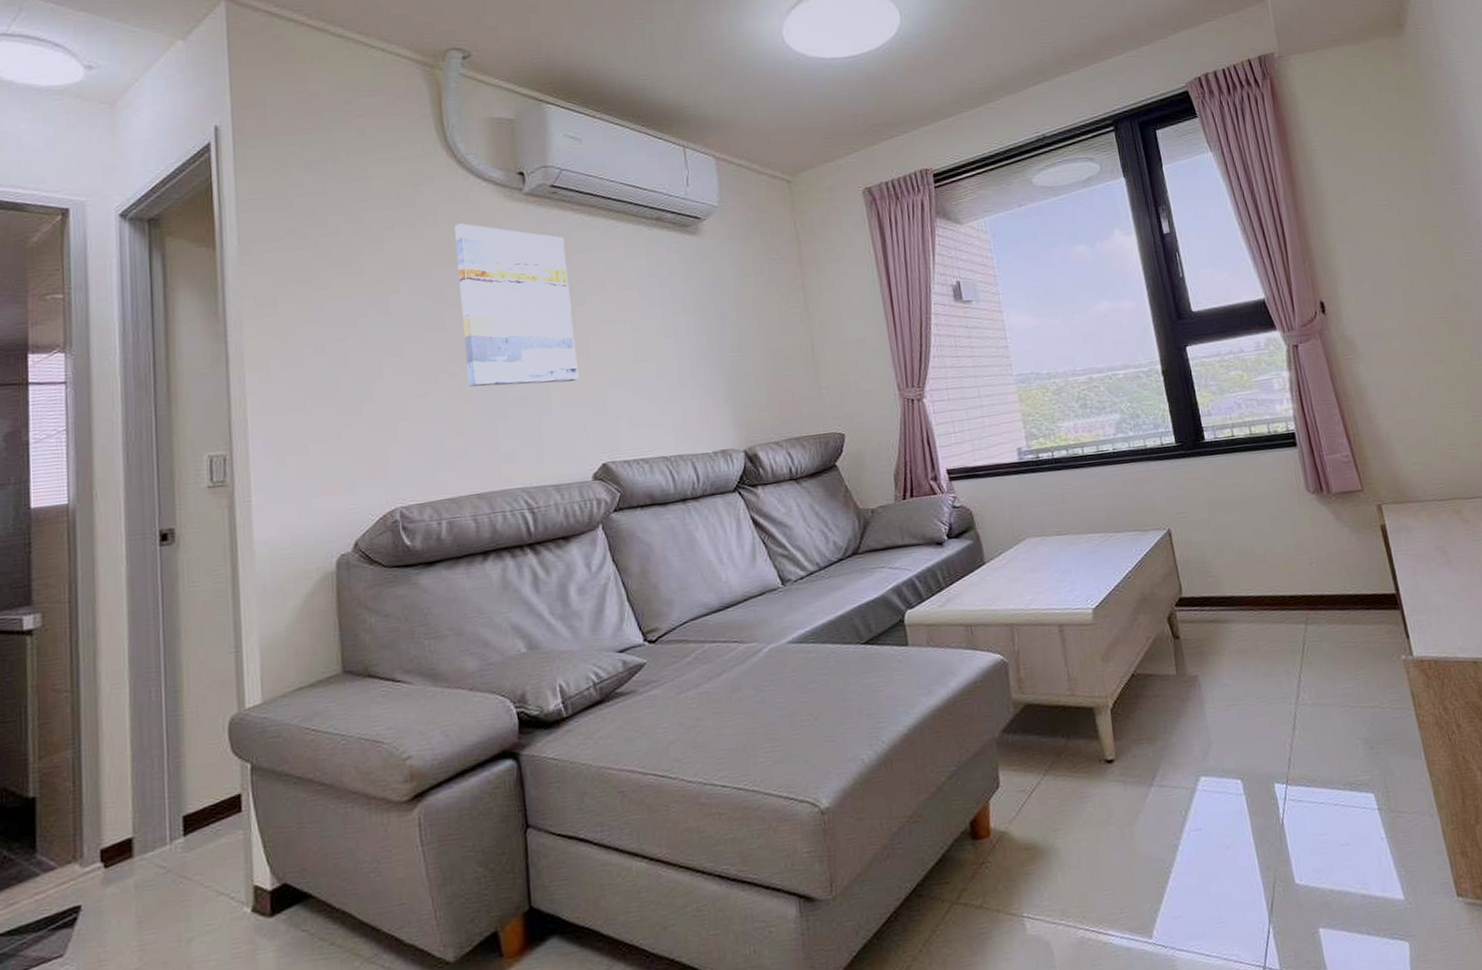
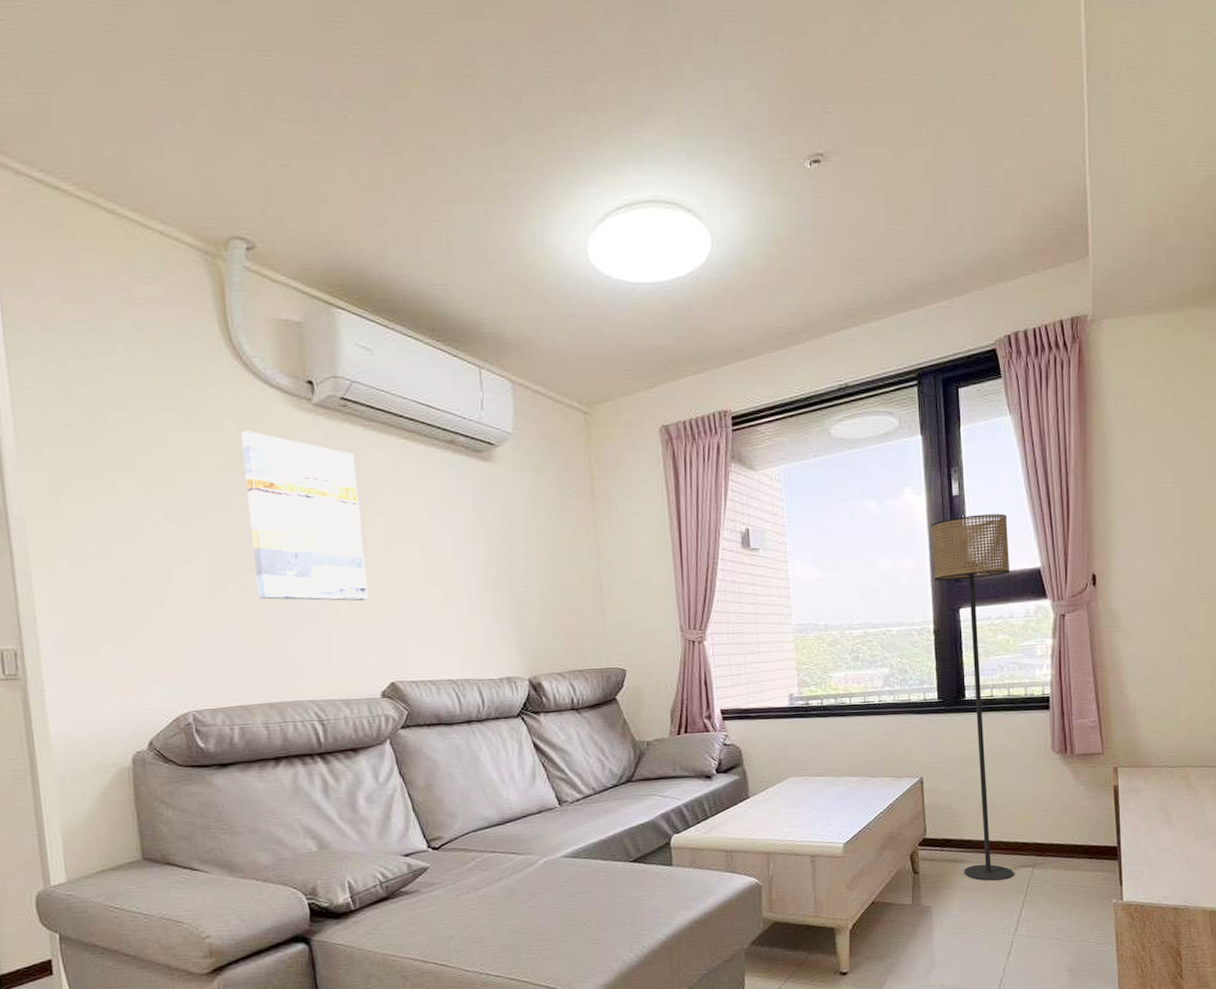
floor lamp: none [1145,248,1286,643] -> present [930,514,1014,881]

